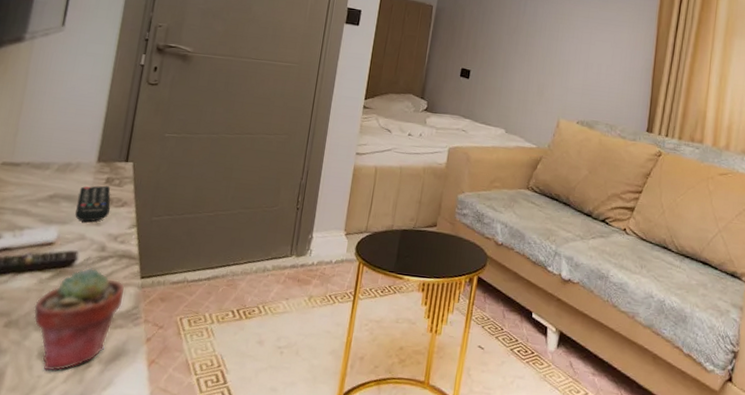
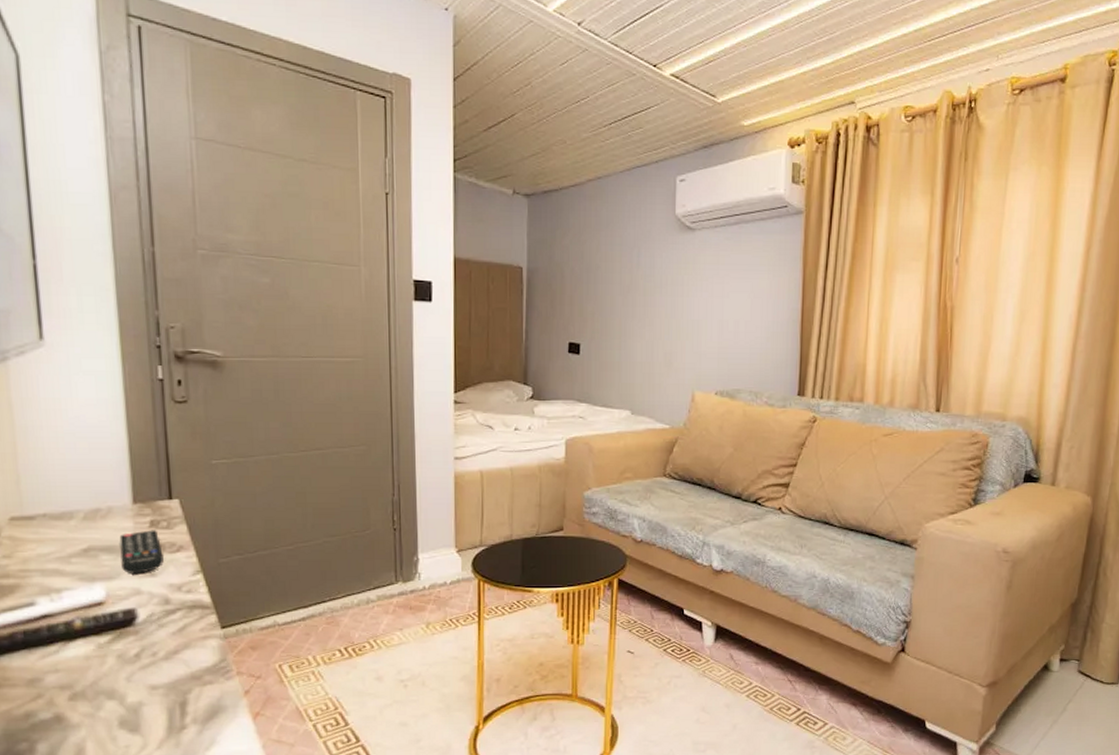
potted succulent: present [33,267,125,372] -> none [100,624,206,739]

